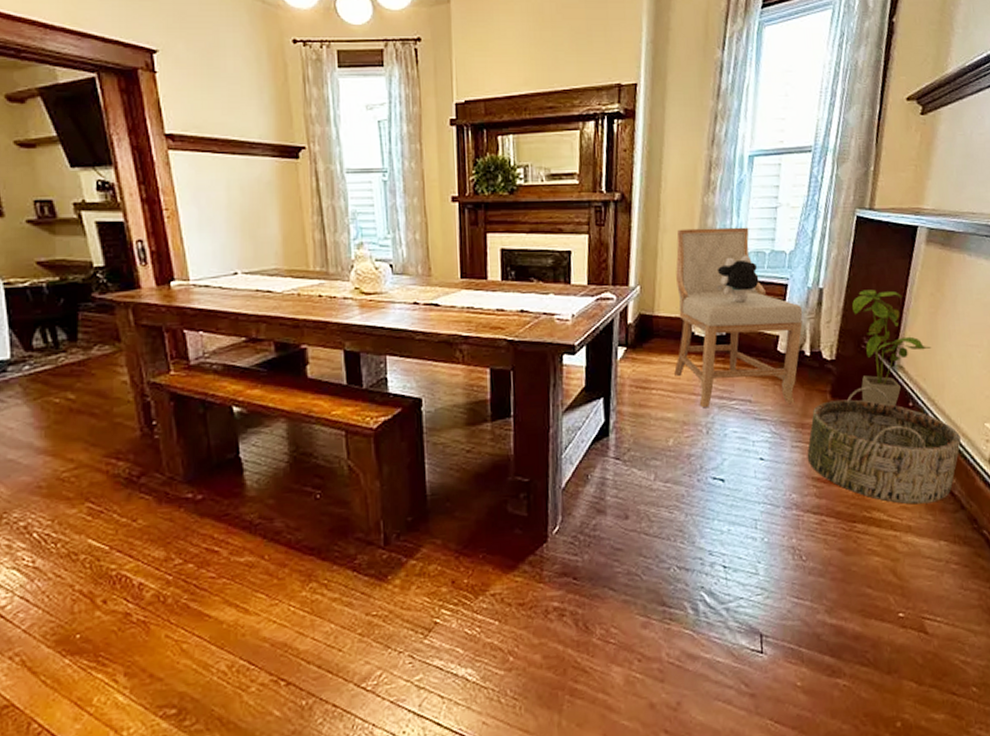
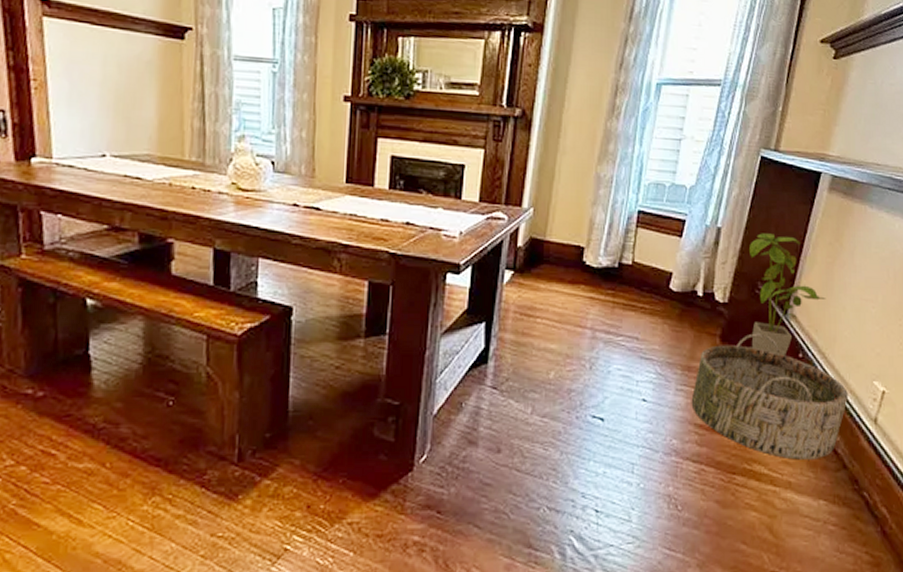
chair: present [674,227,803,407] -> none [562,152,699,344]
plush toy: present [716,255,759,303] -> none [612,186,657,235]

